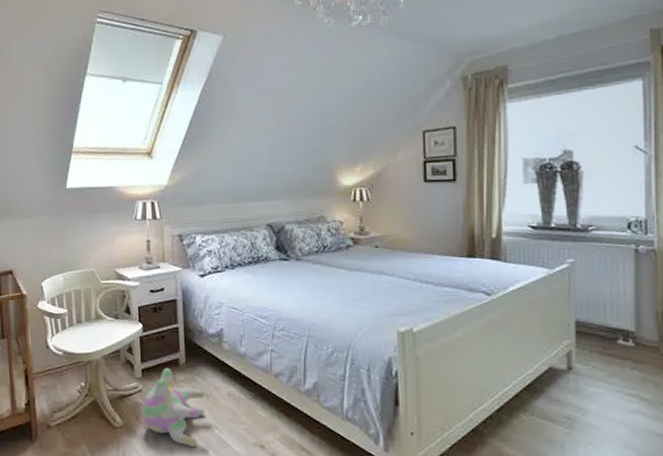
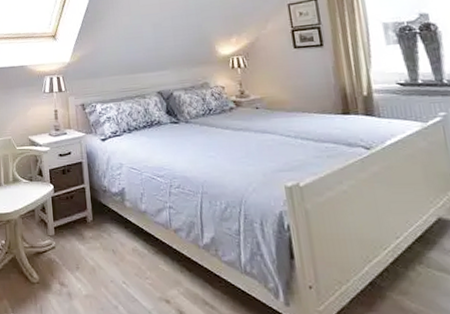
plush toy: present [142,367,206,448] -> none [55,225,113,303]

